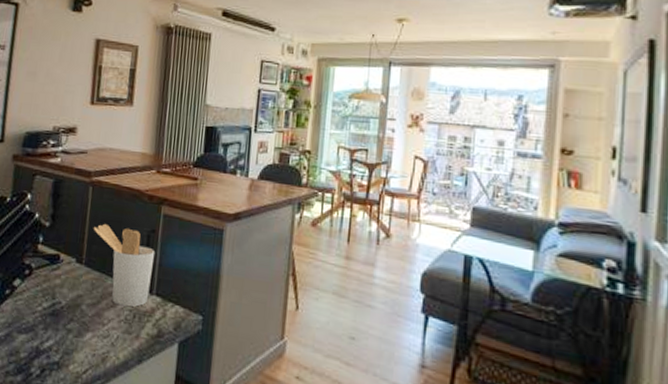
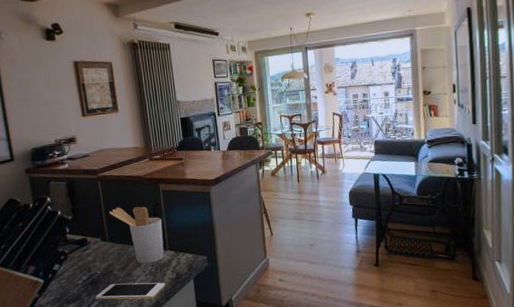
cell phone: none [52,321,141,355] -> present [95,282,166,300]

